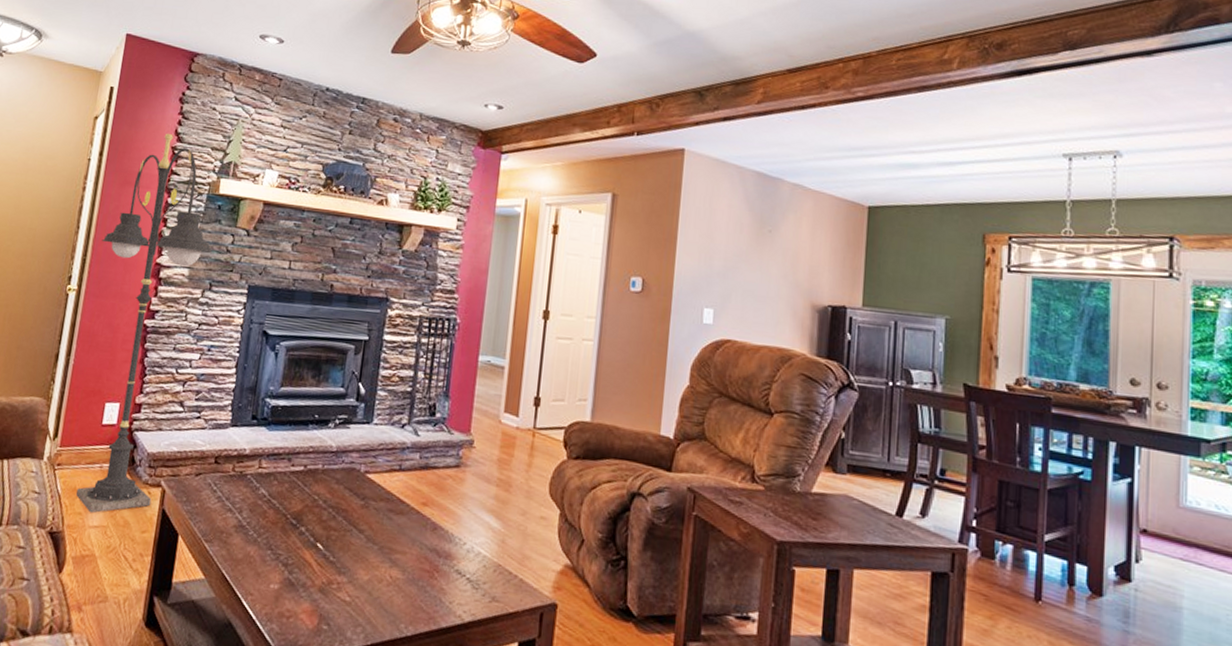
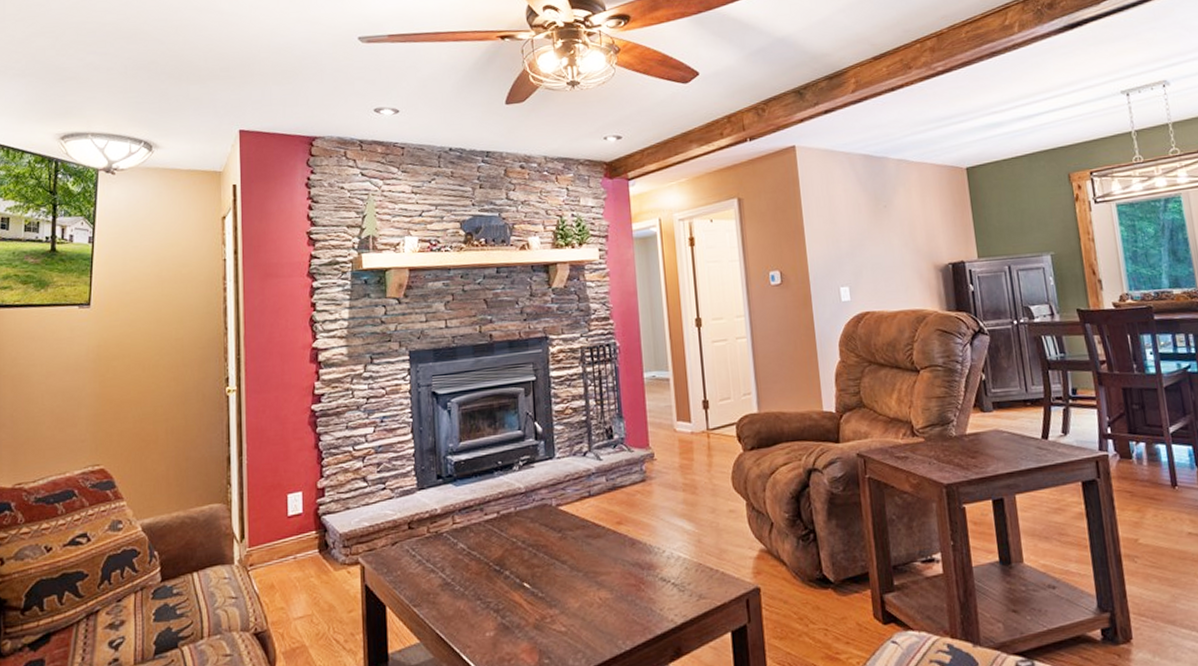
floor lamp: present [75,133,213,514] -> none [253,219,368,606]

